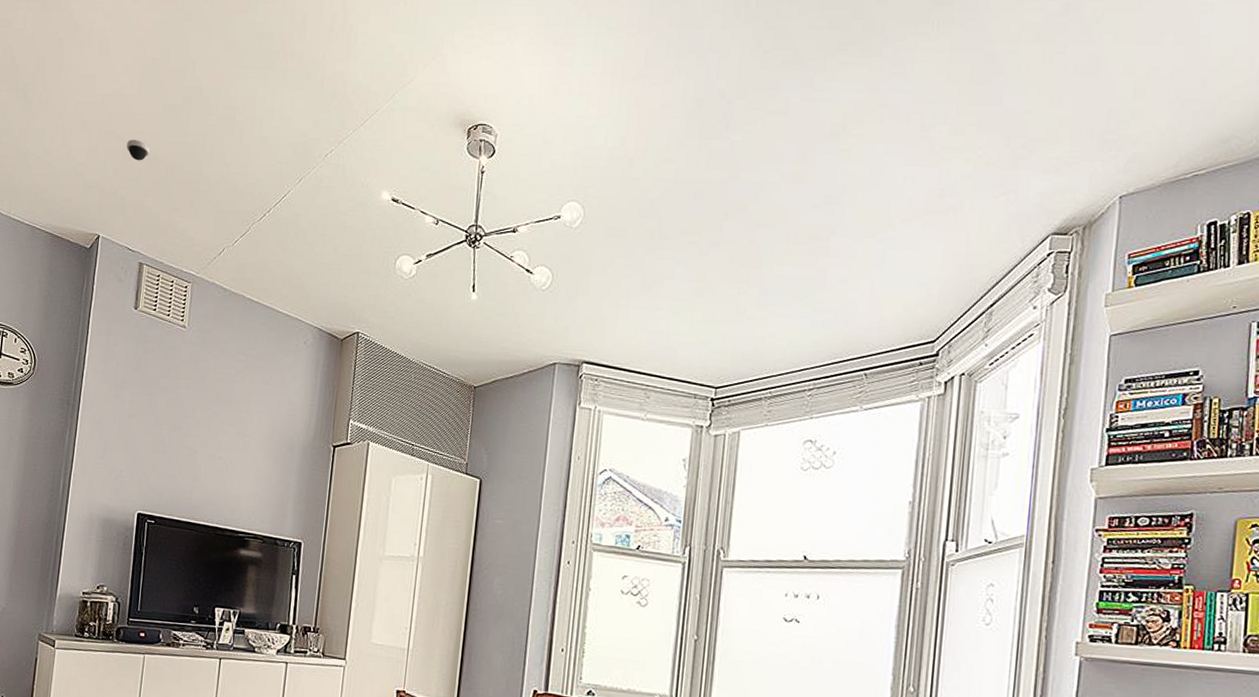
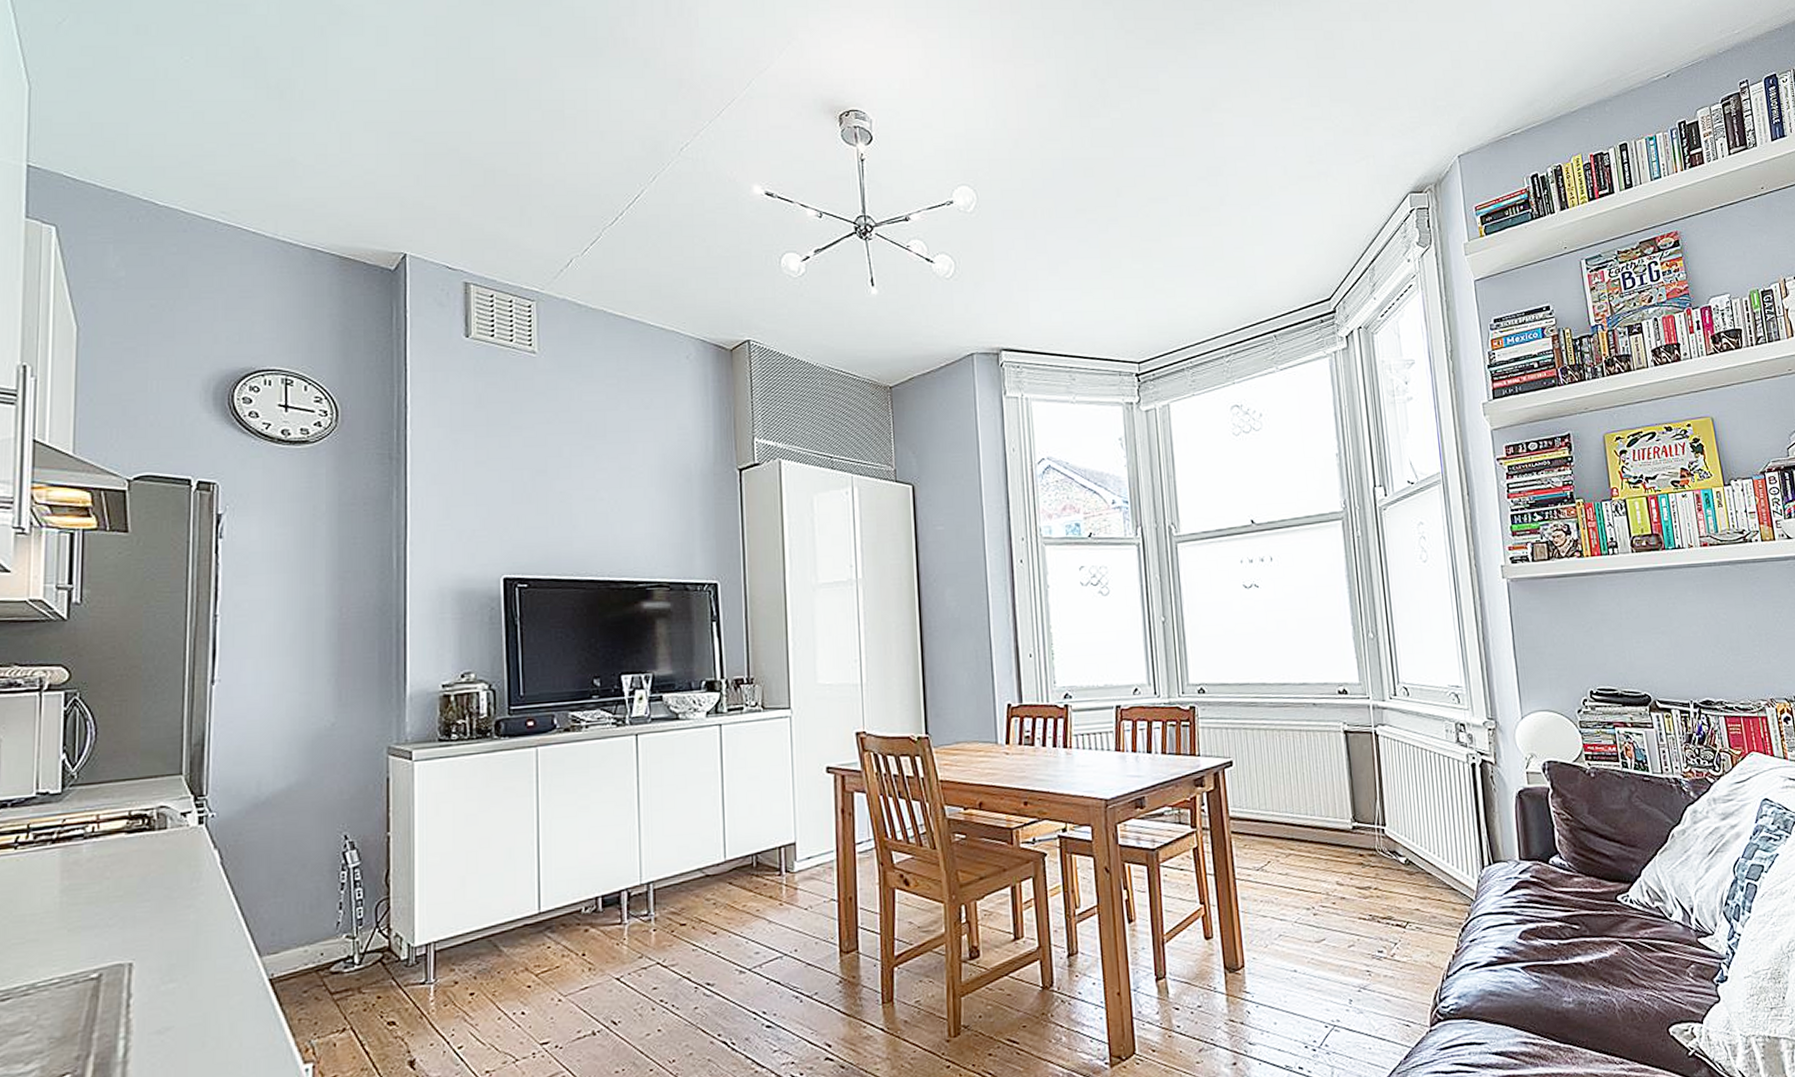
dome security camera: present [126,140,150,161] -> none [428,141,460,165]

